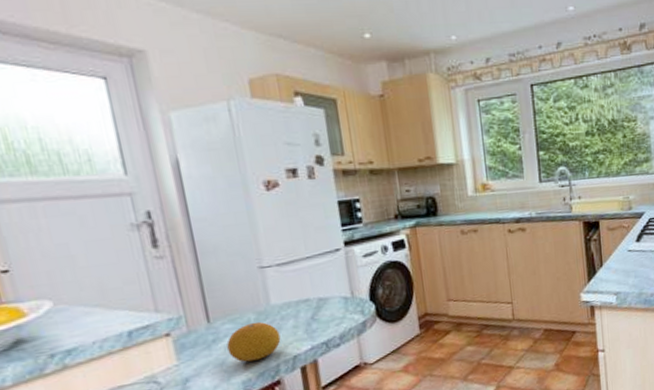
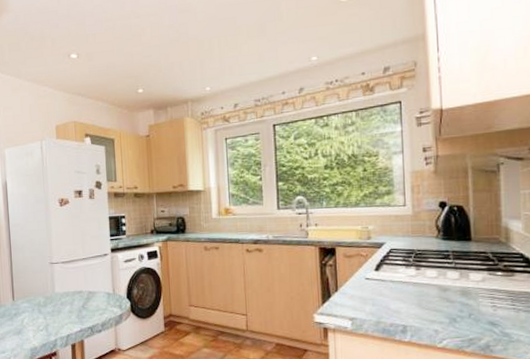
fruit: present [226,321,281,362] -> none [23,304,60,334]

